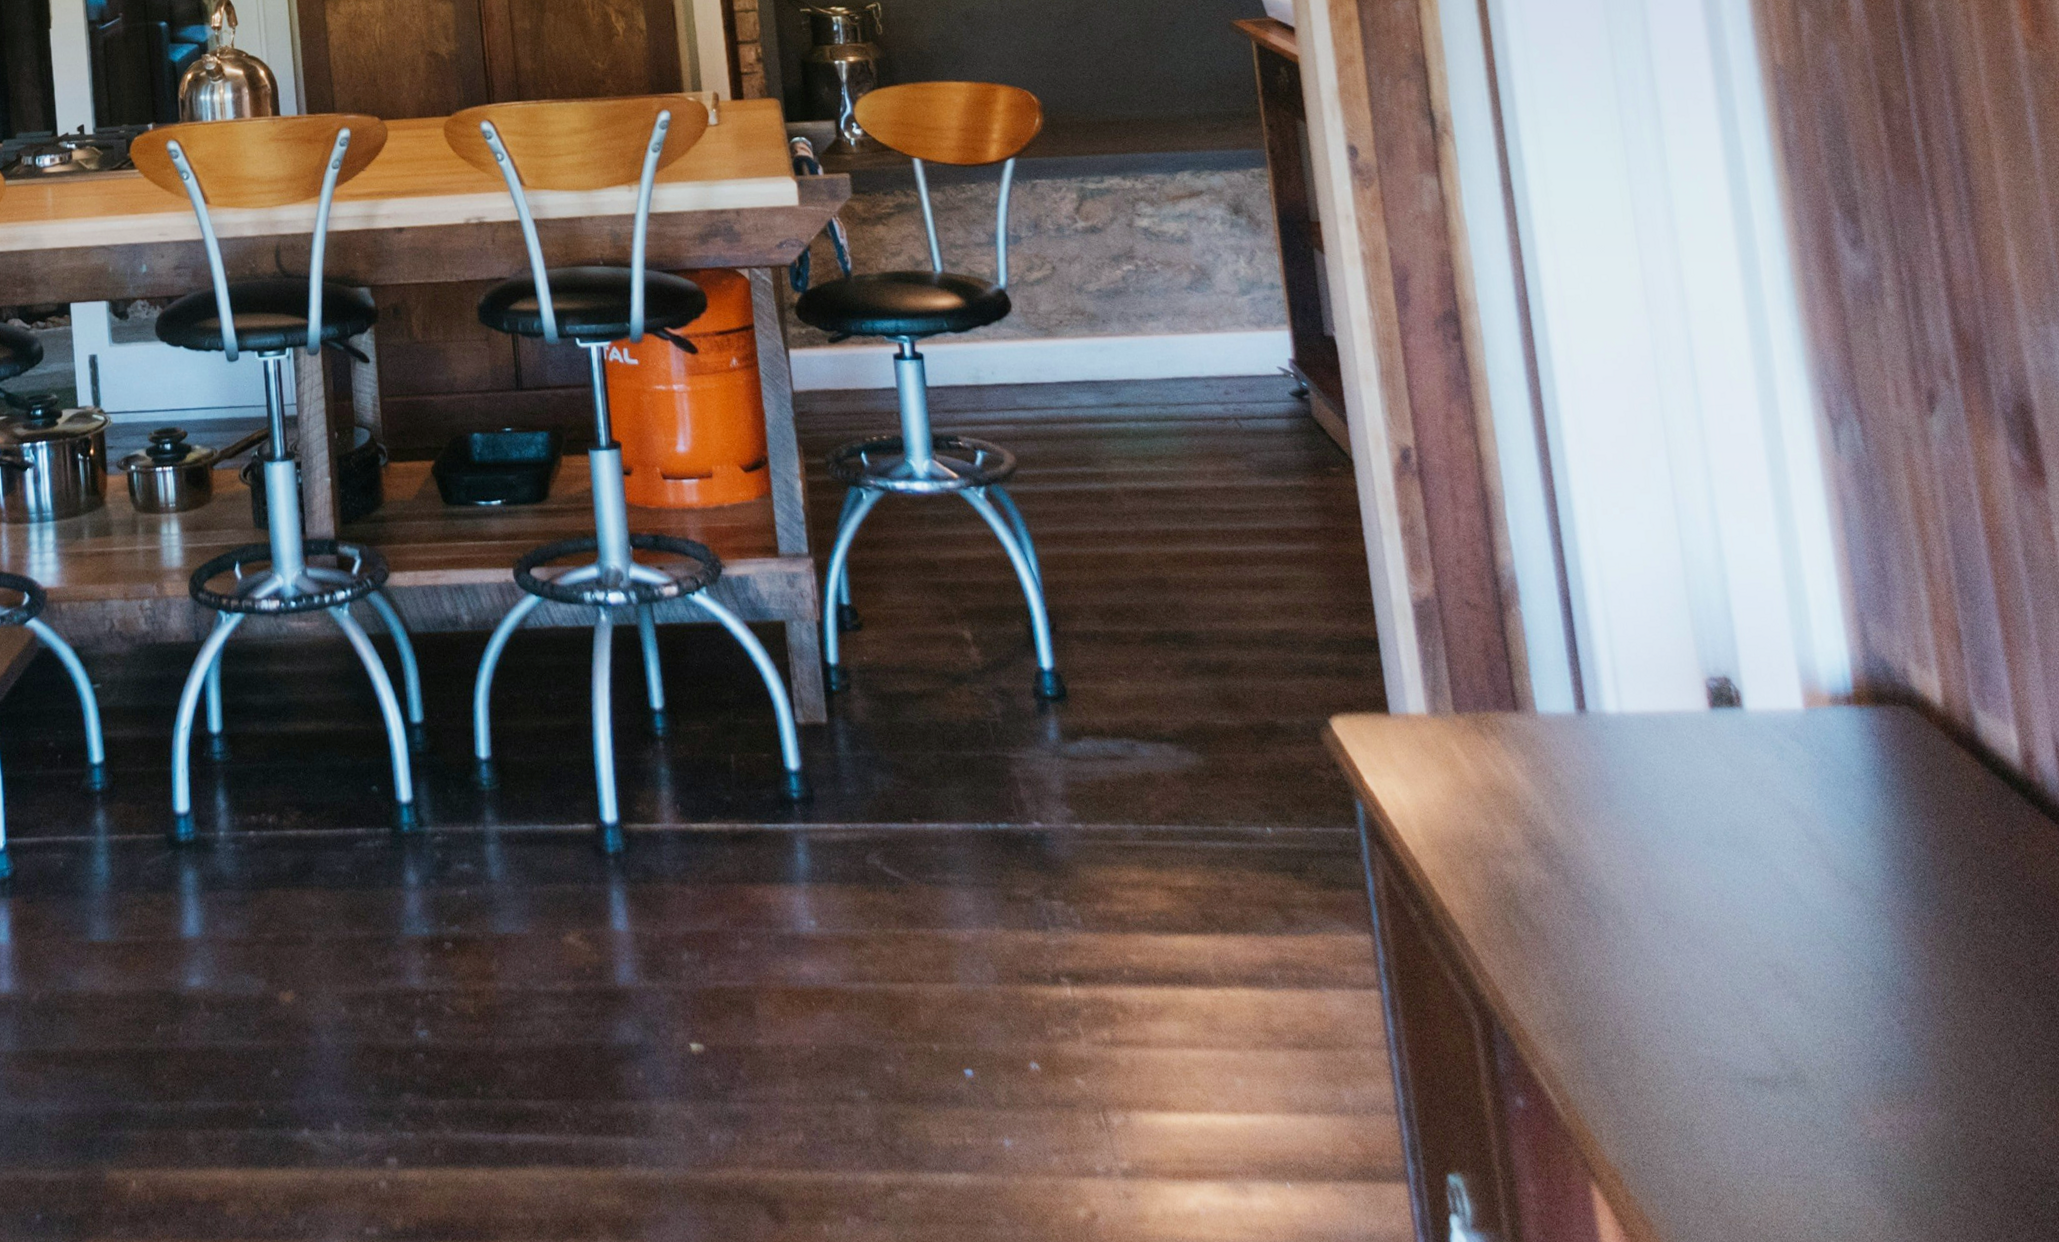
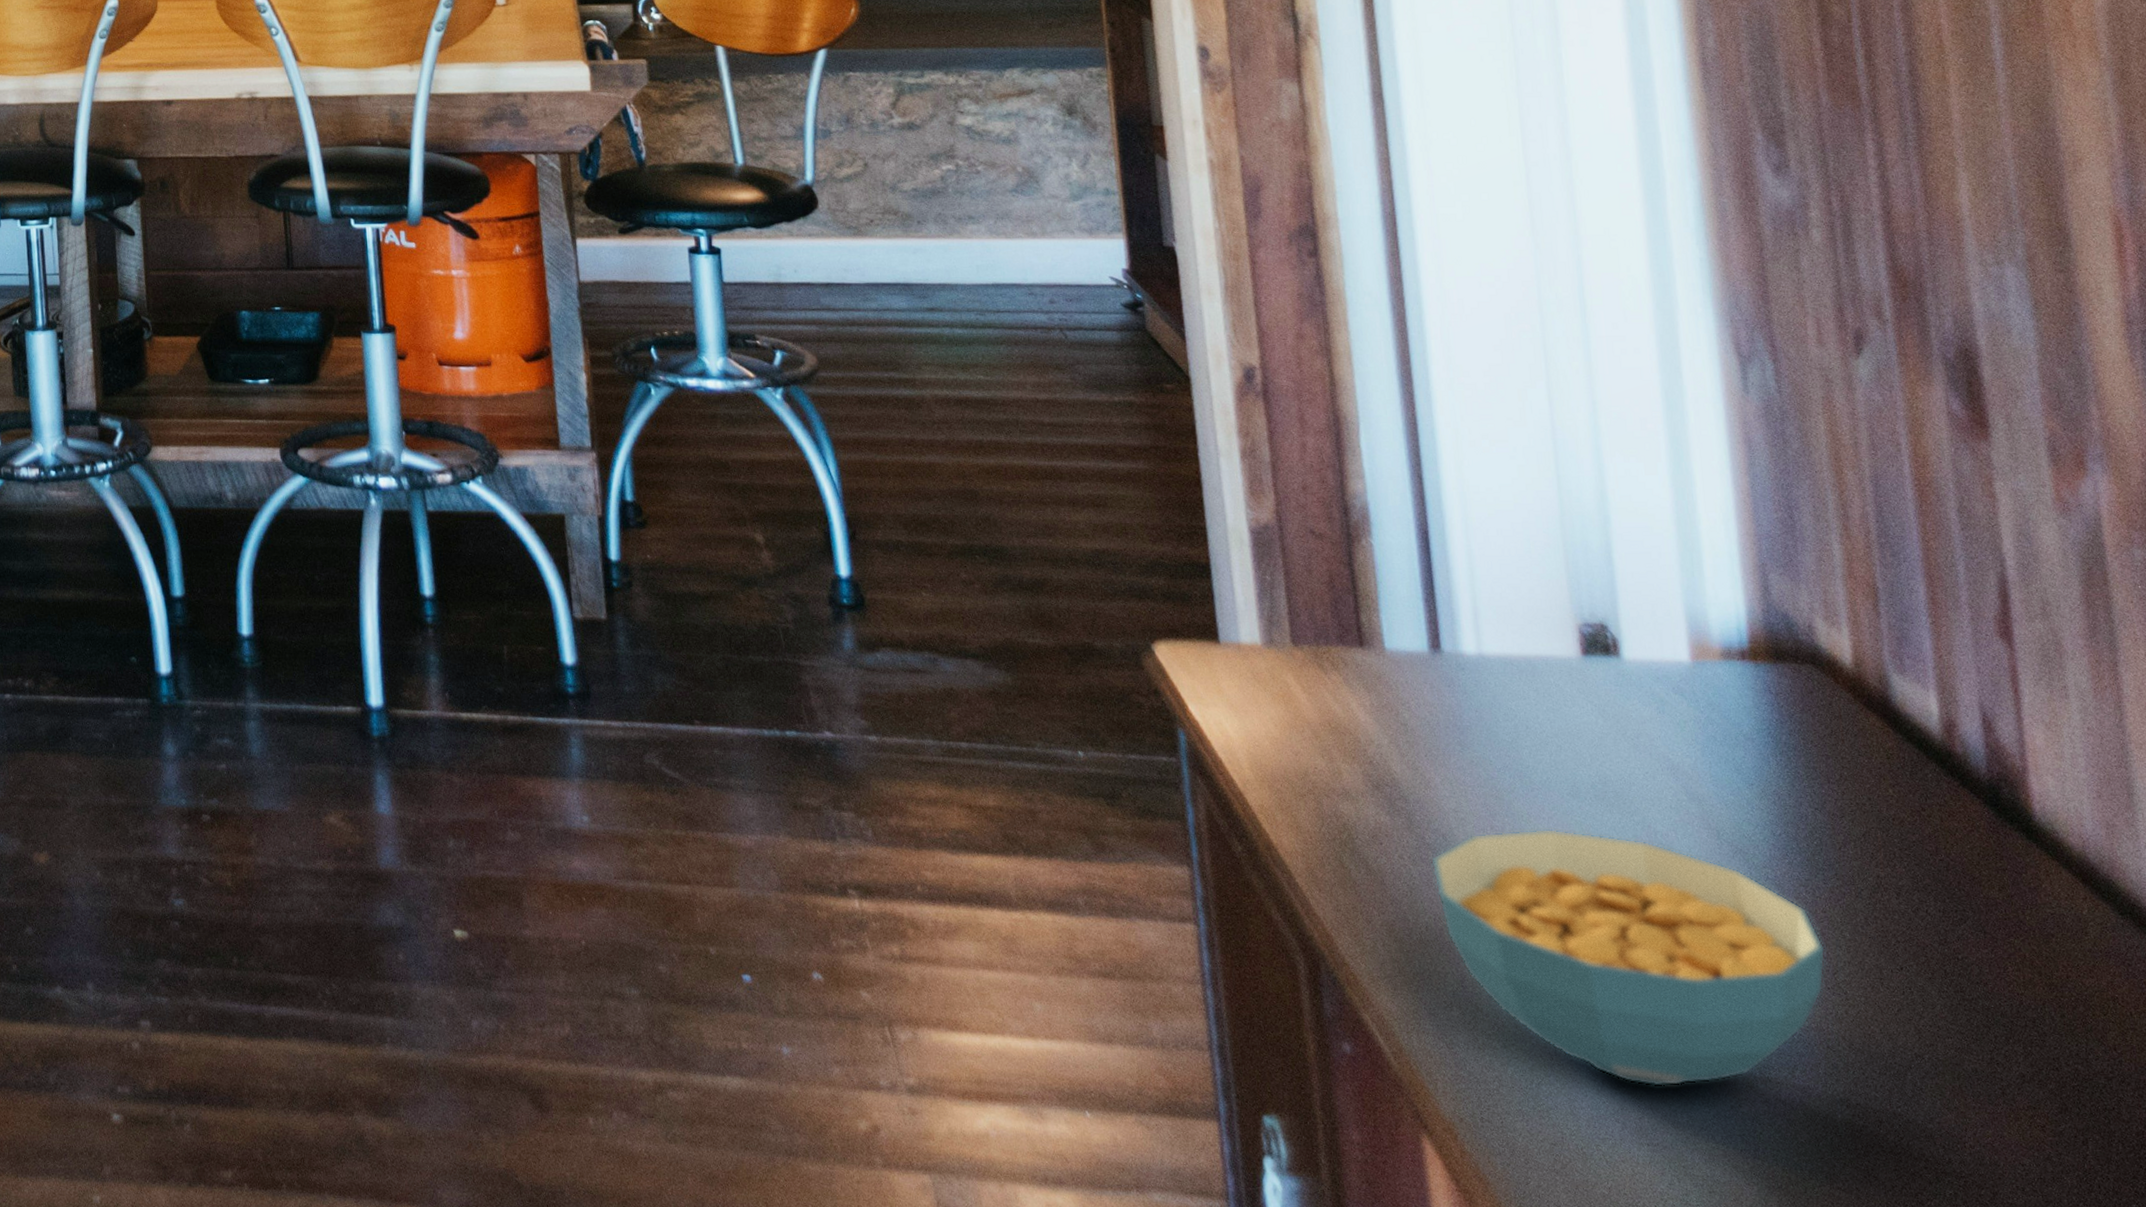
cereal bowl: none [1586,876,1935,1120] -> present [1430,828,1826,1087]

